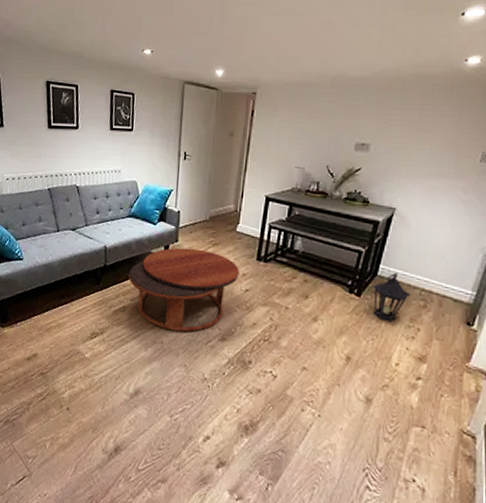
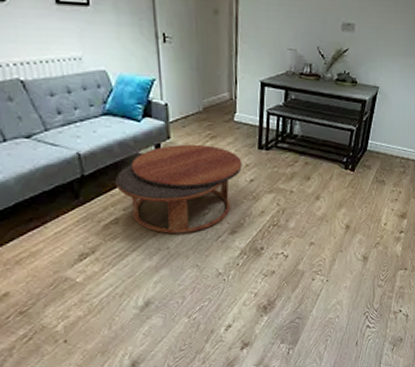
lantern: present [372,272,411,323] -> none [363,145,394,190]

